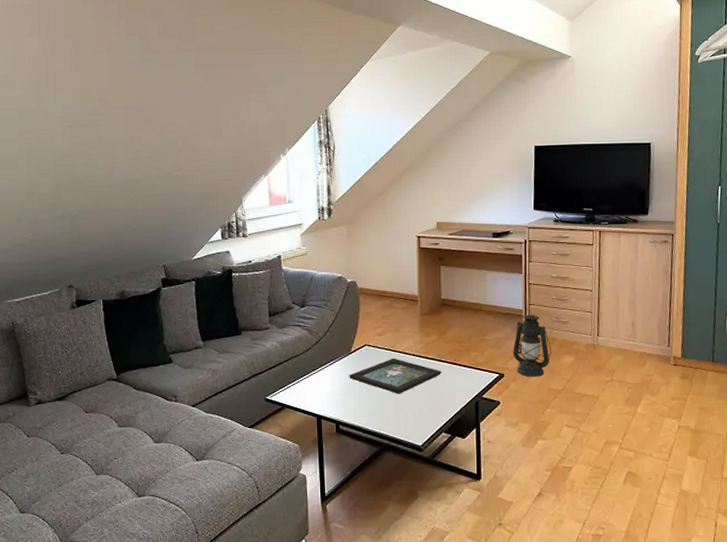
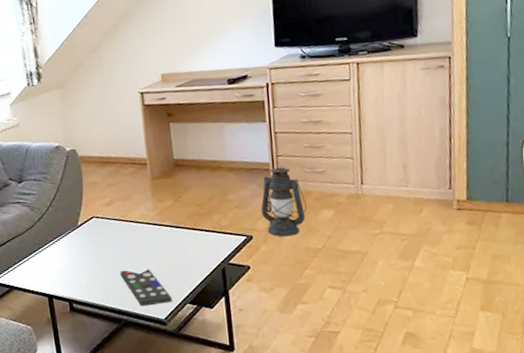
decorative tray: present [349,358,442,394] -> none [78,228,181,267]
remote control: none [385,397,429,432] -> present [120,269,172,307]

